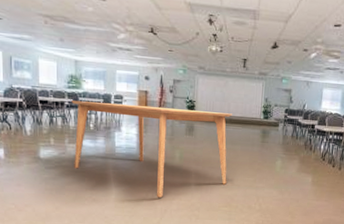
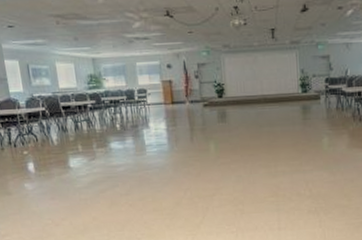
dining table: present [71,100,232,198] -> none [94,92,270,195]

